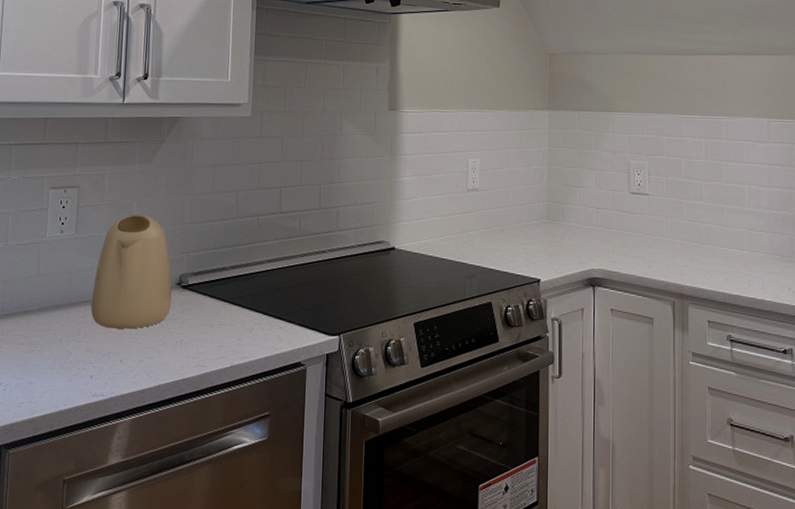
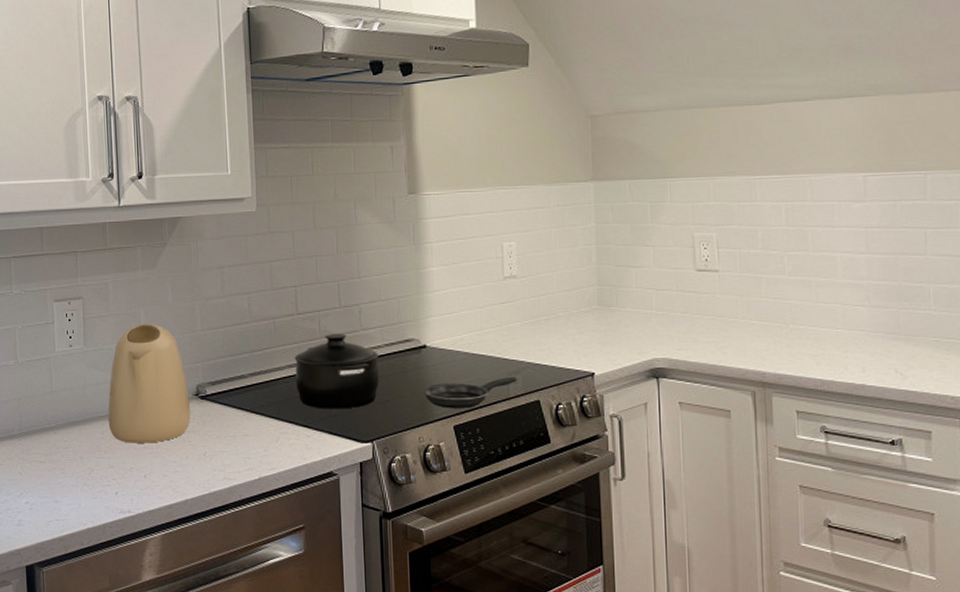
saucepan: none [273,233,352,303] -> present [294,334,379,409]
frying pan: none [388,280,473,307] -> present [422,377,517,409]

